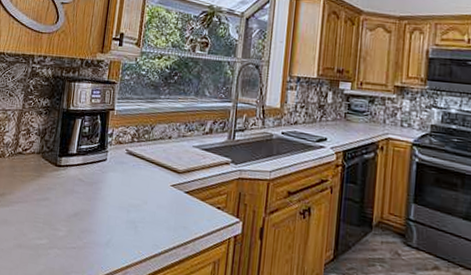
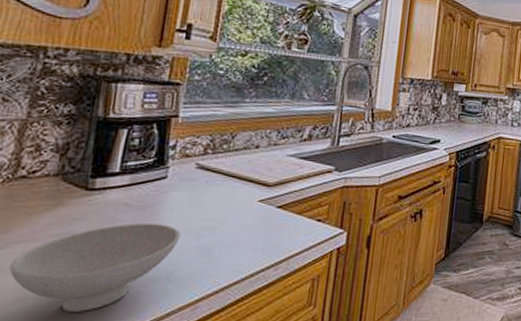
bowl: none [11,195,116,263] -> present [9,222,181,312]

